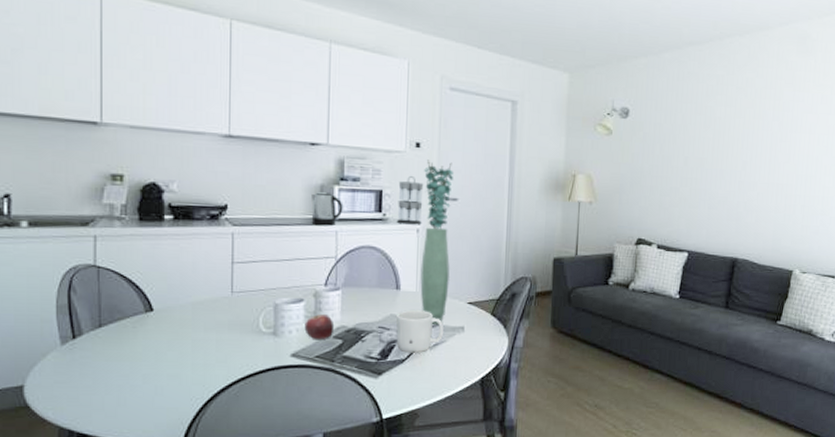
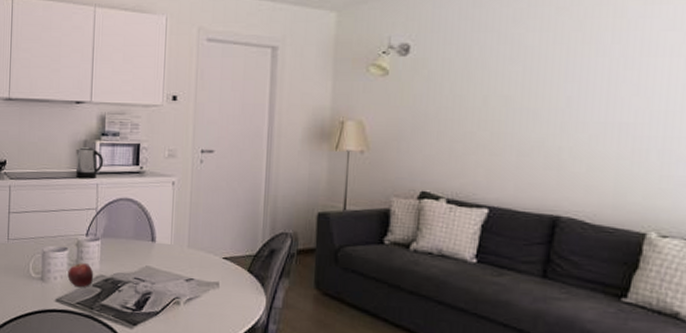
mug: present [396,310,445,353] -> none [151,262,199,307]
spice rack: present [397,175,424,225] -> none [153,128,180,178]
vase: present [420,159,453,324] -> none [175,112,210,278]

